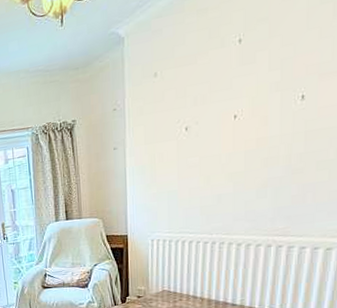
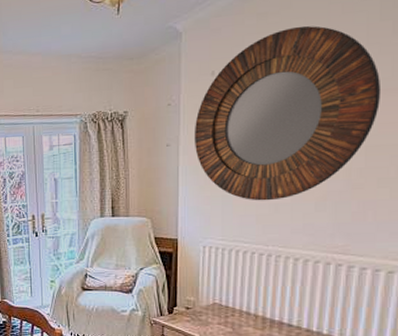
home mirror: none [139,16,321,194] -> present [194,25,382,201]

